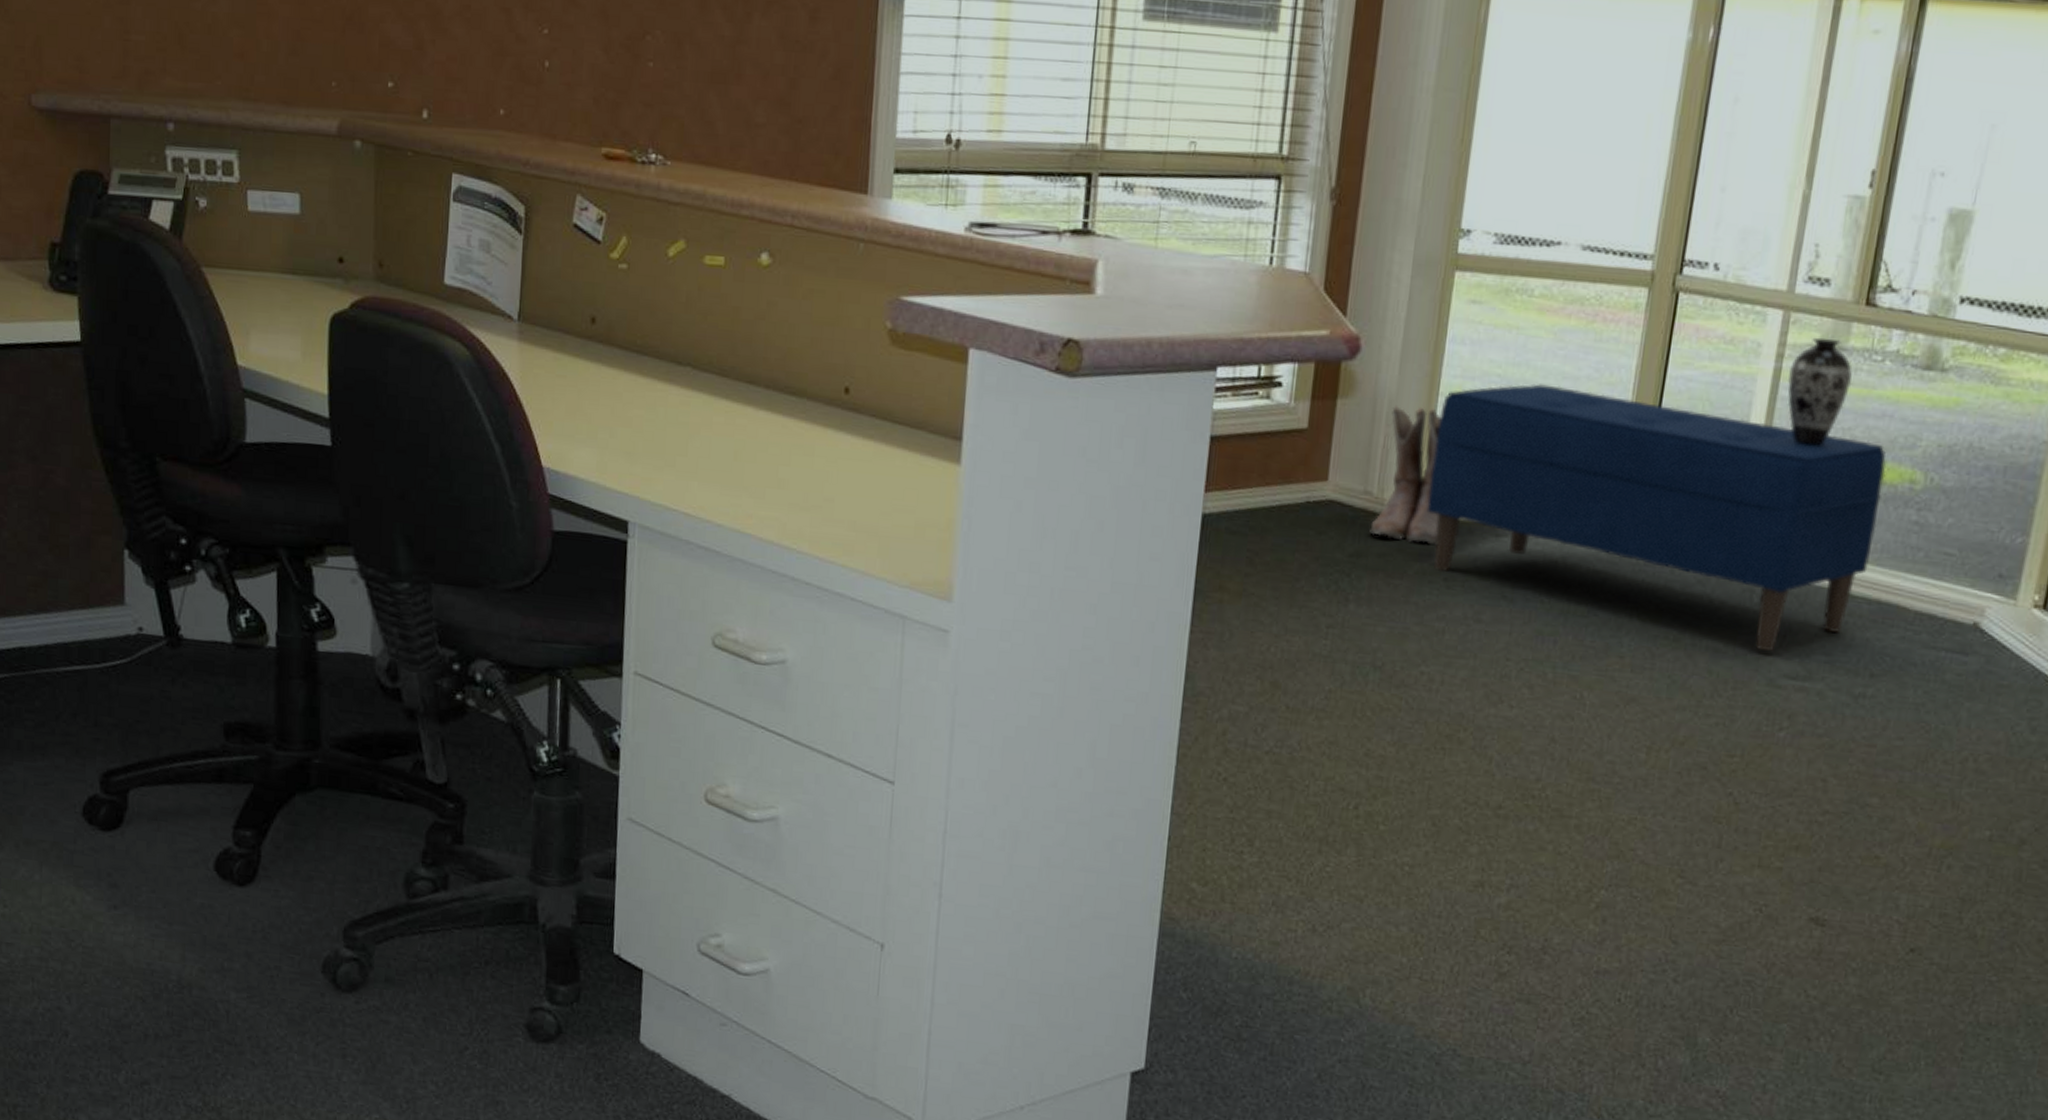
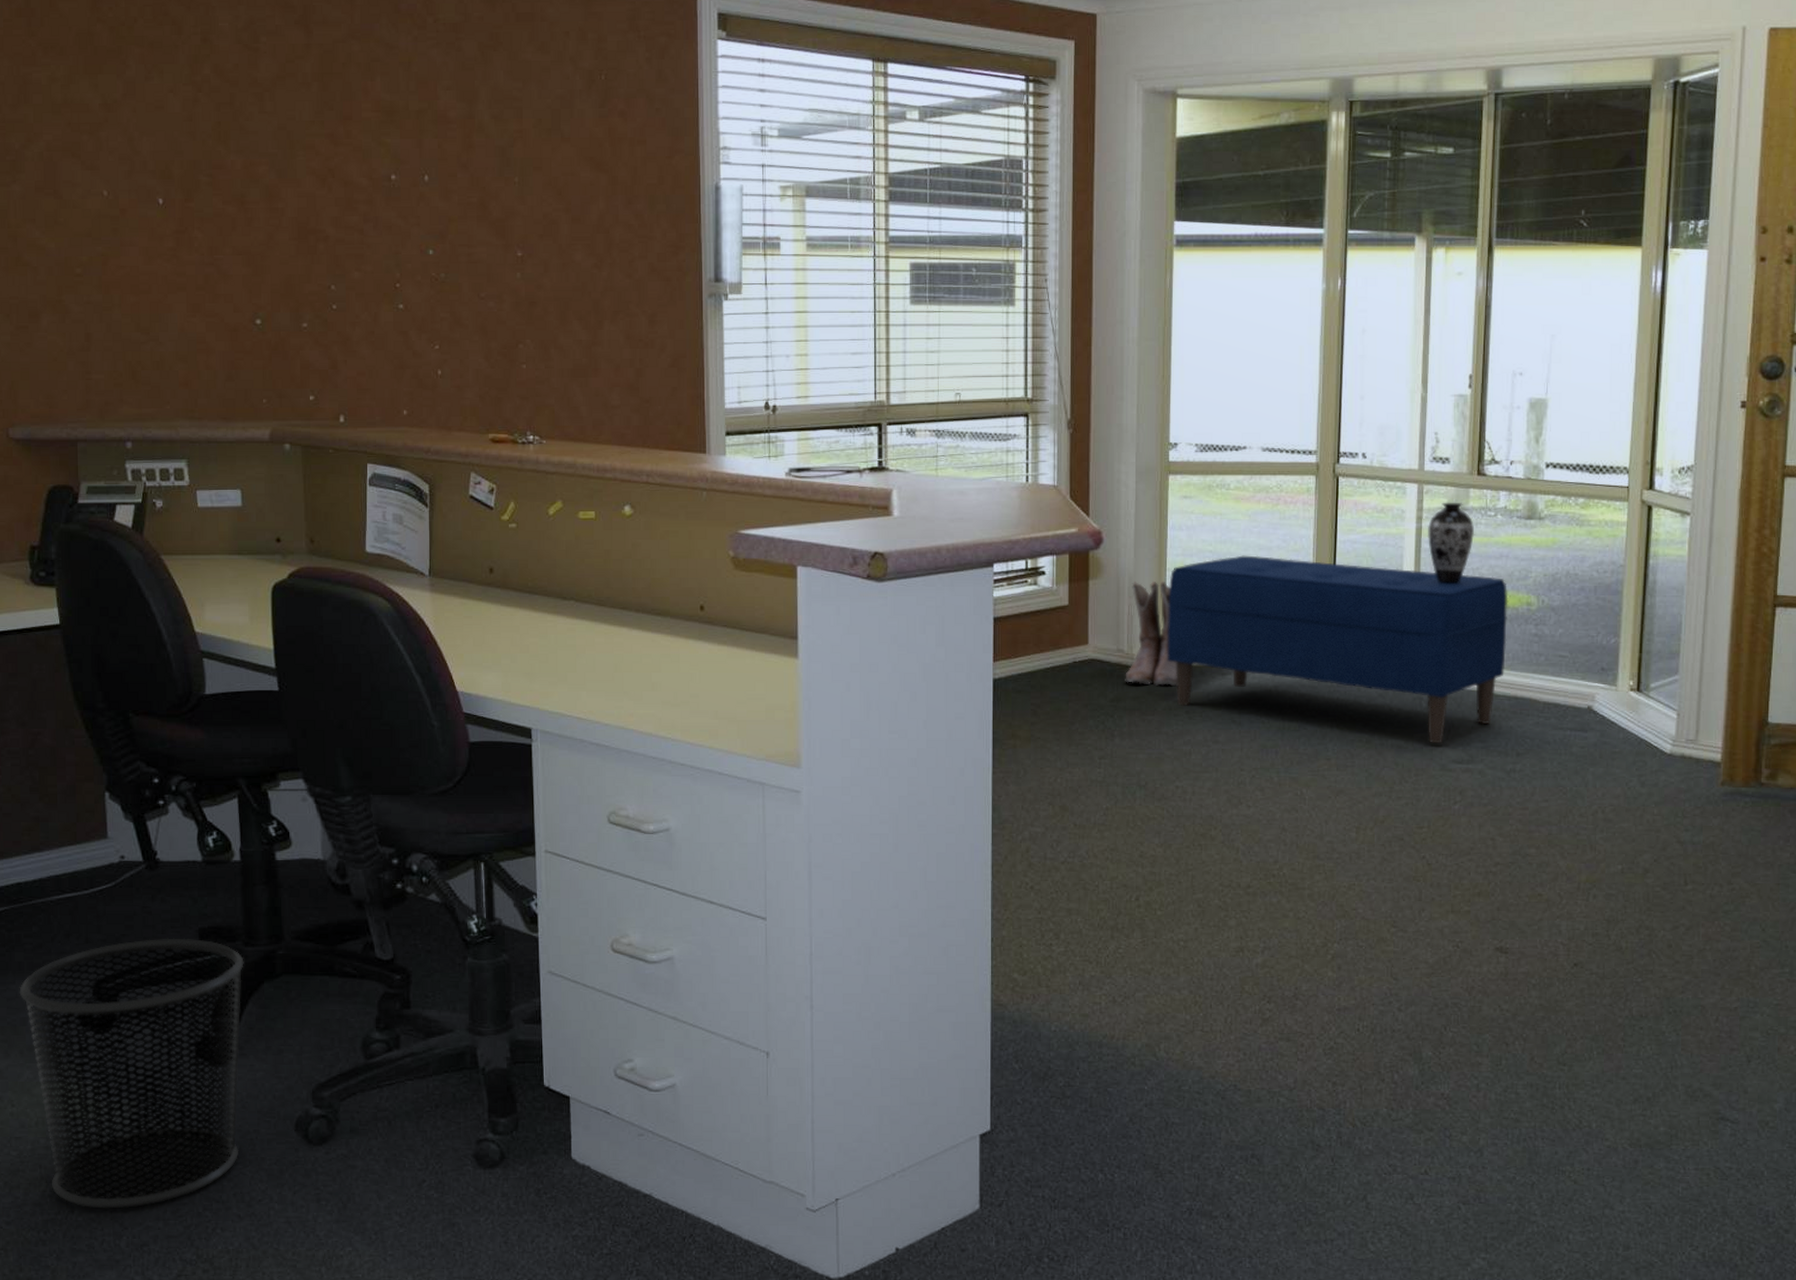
waste bin: none [17,729,274,1039] -> present [19,938,244,1209]

